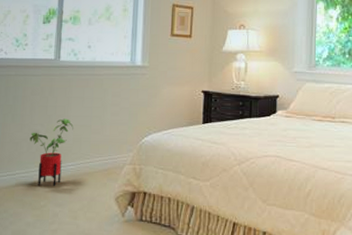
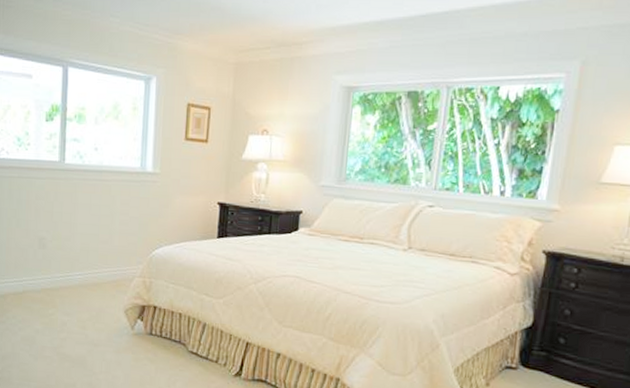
house plant: present [30,118,74,187] -> none [36,226,81,295]

